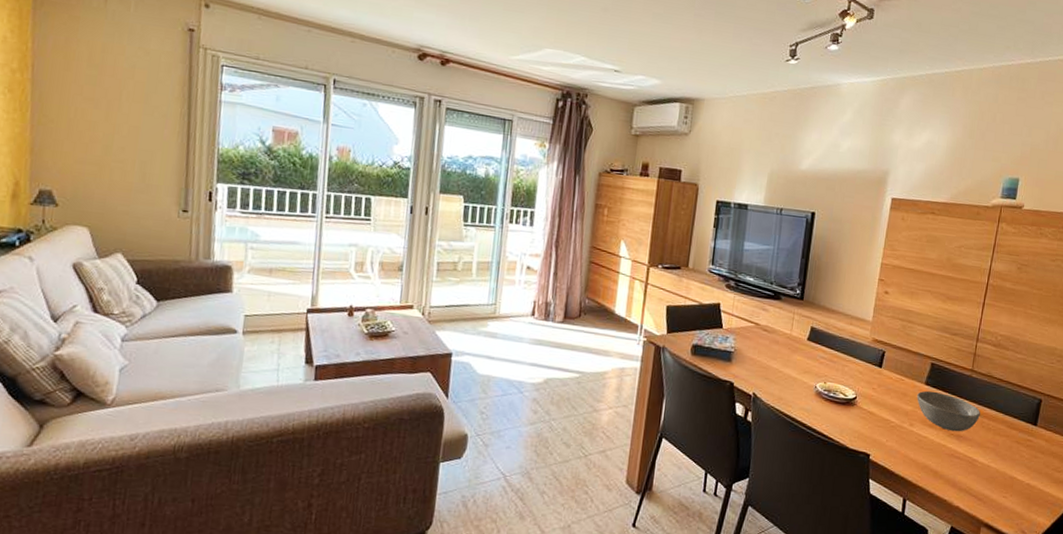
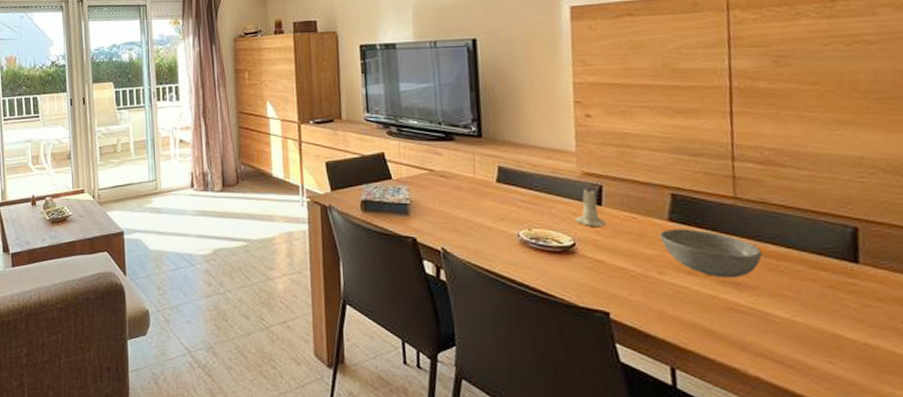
candle: none [860,348,883,385] -> present [575,182,607,226]

